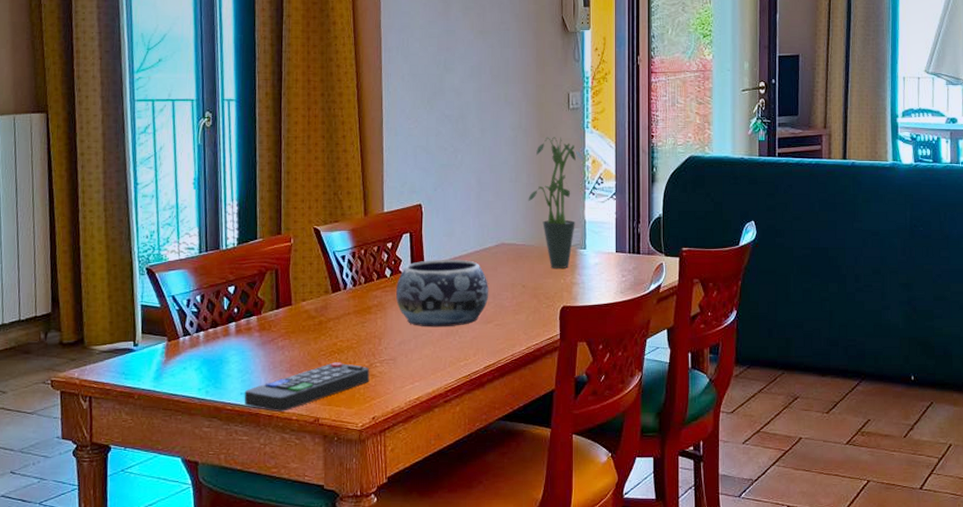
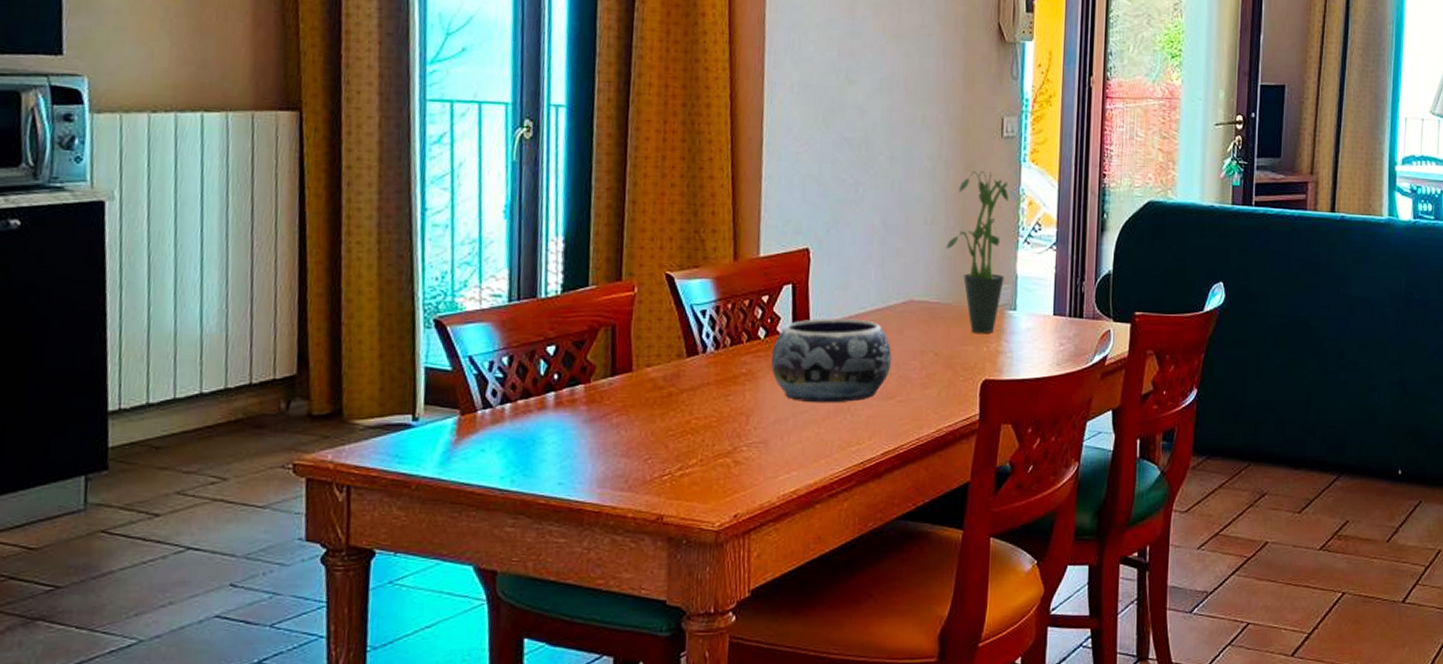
remote control: present [244,362,370,412] -> none [562,445,733,507]

